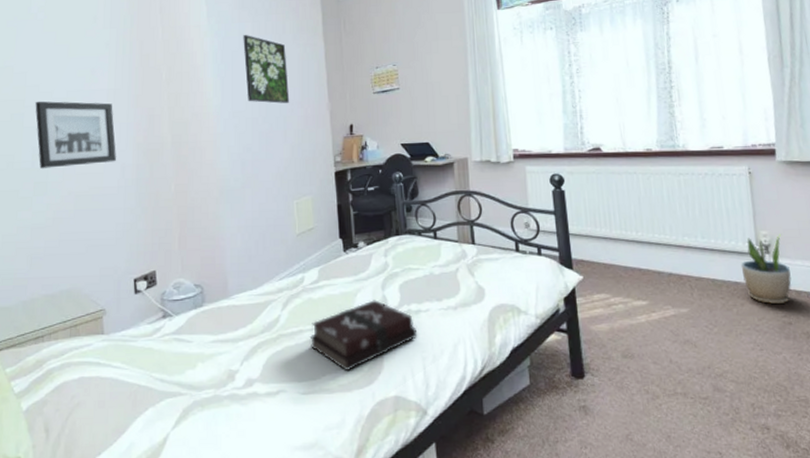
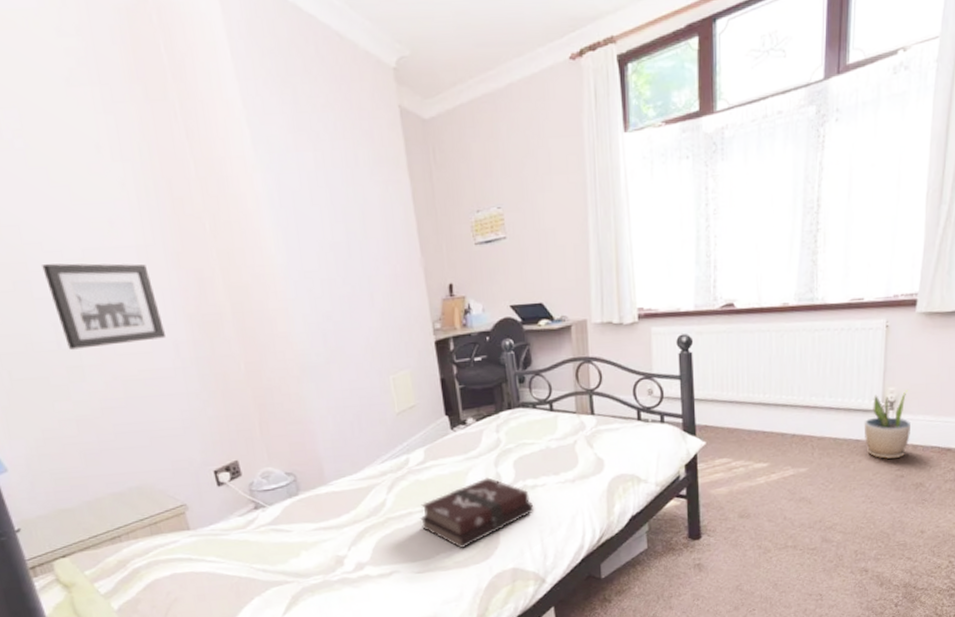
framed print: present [243,35,289,103] -> none [304,169,372,260]

